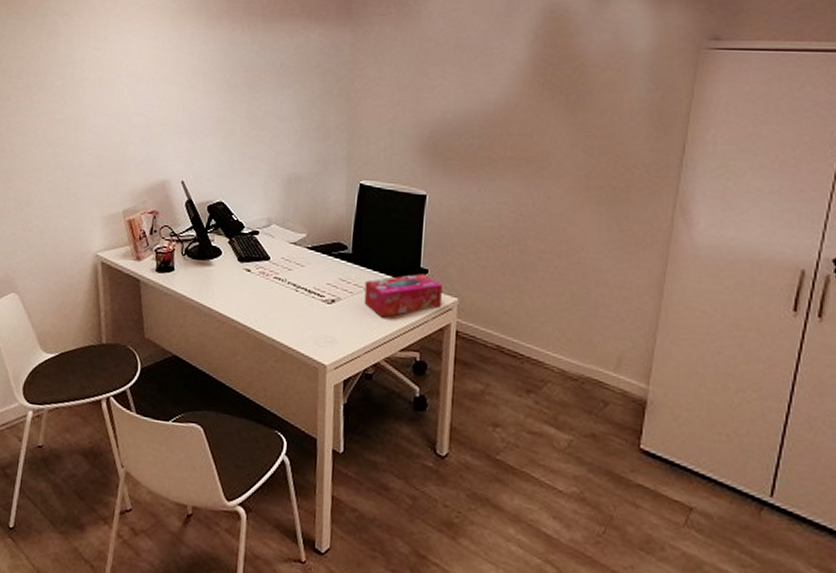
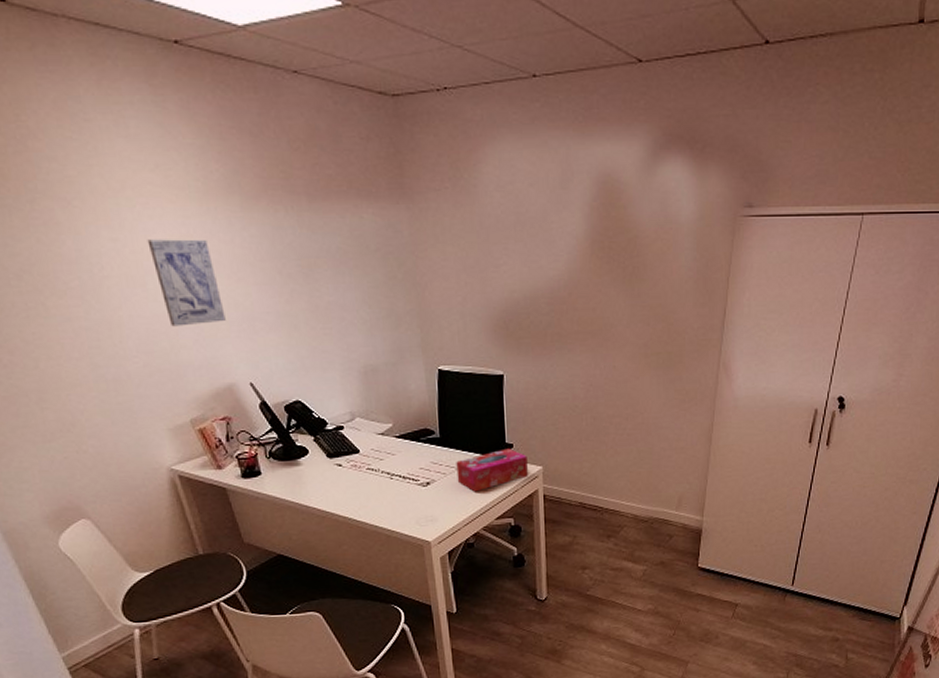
wall art: none [123,49,173,125] -> present [147,239,226,327]

